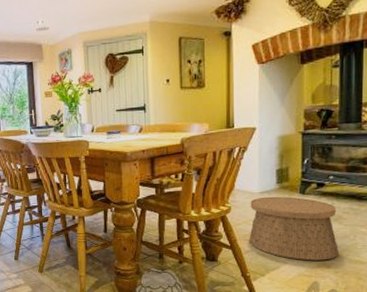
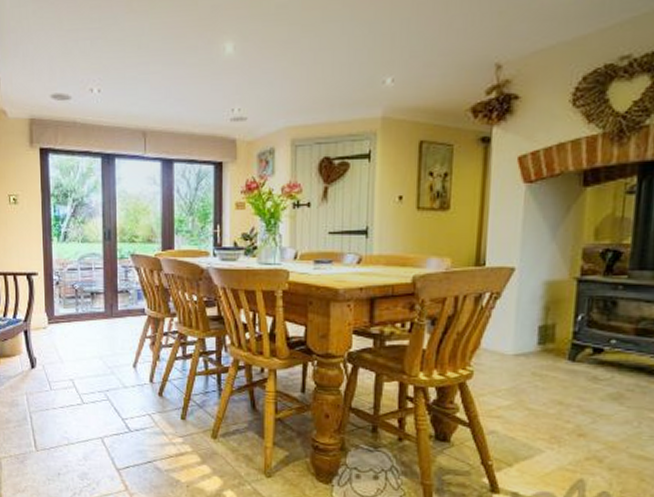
basket: present [249,196,338,261] -> none [494,361,617,452]

